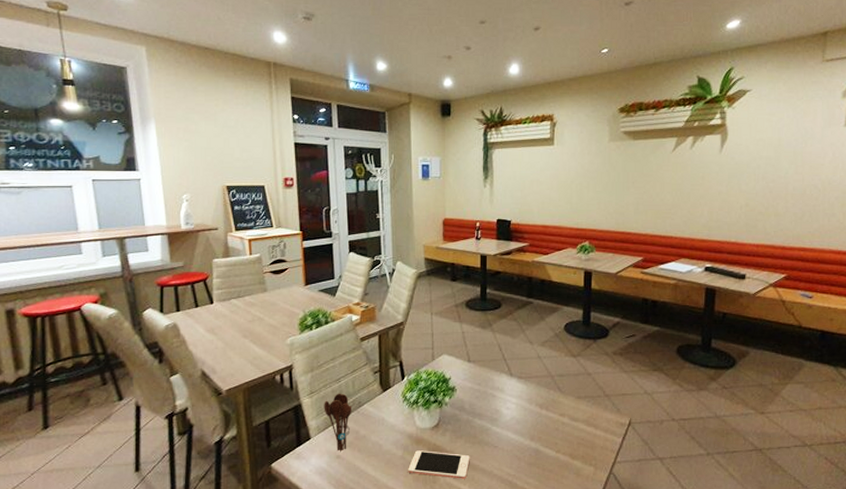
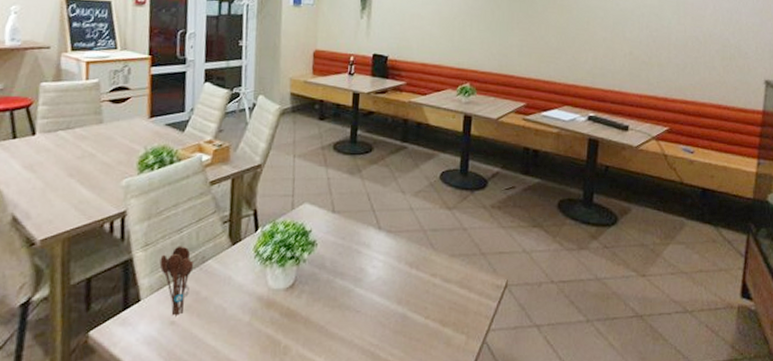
cell phone: present [408,450,470,479] -> none [255,315,328,350]

